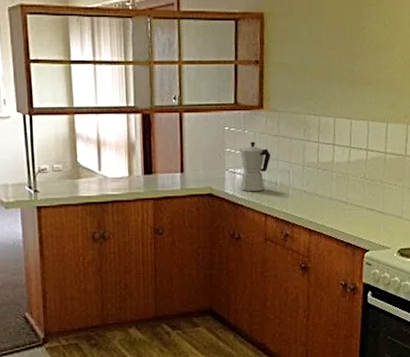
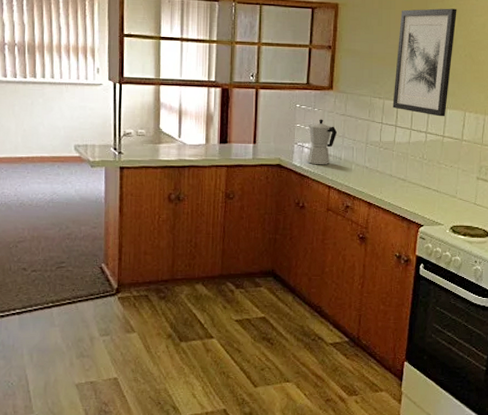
wall art: none [329,12,393,132] -> present [392,8,457,117]

